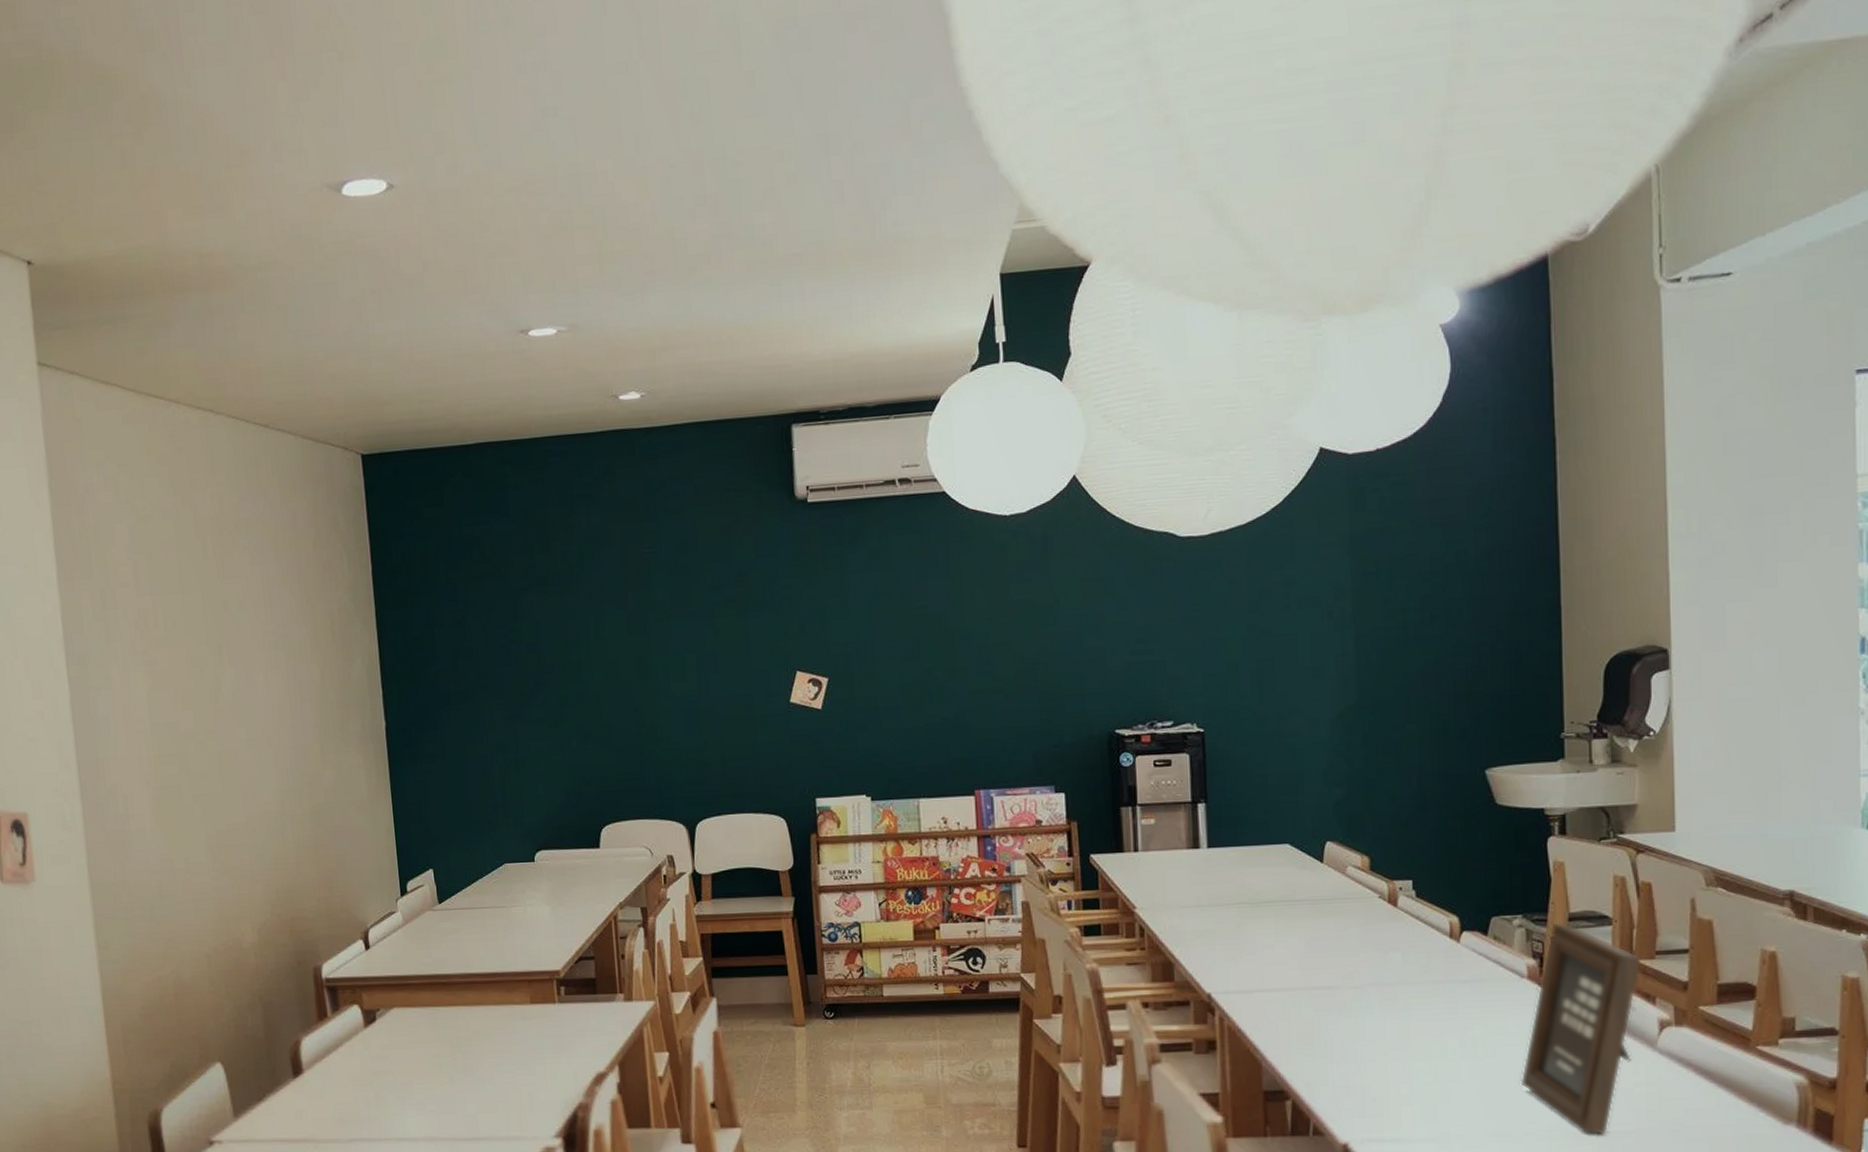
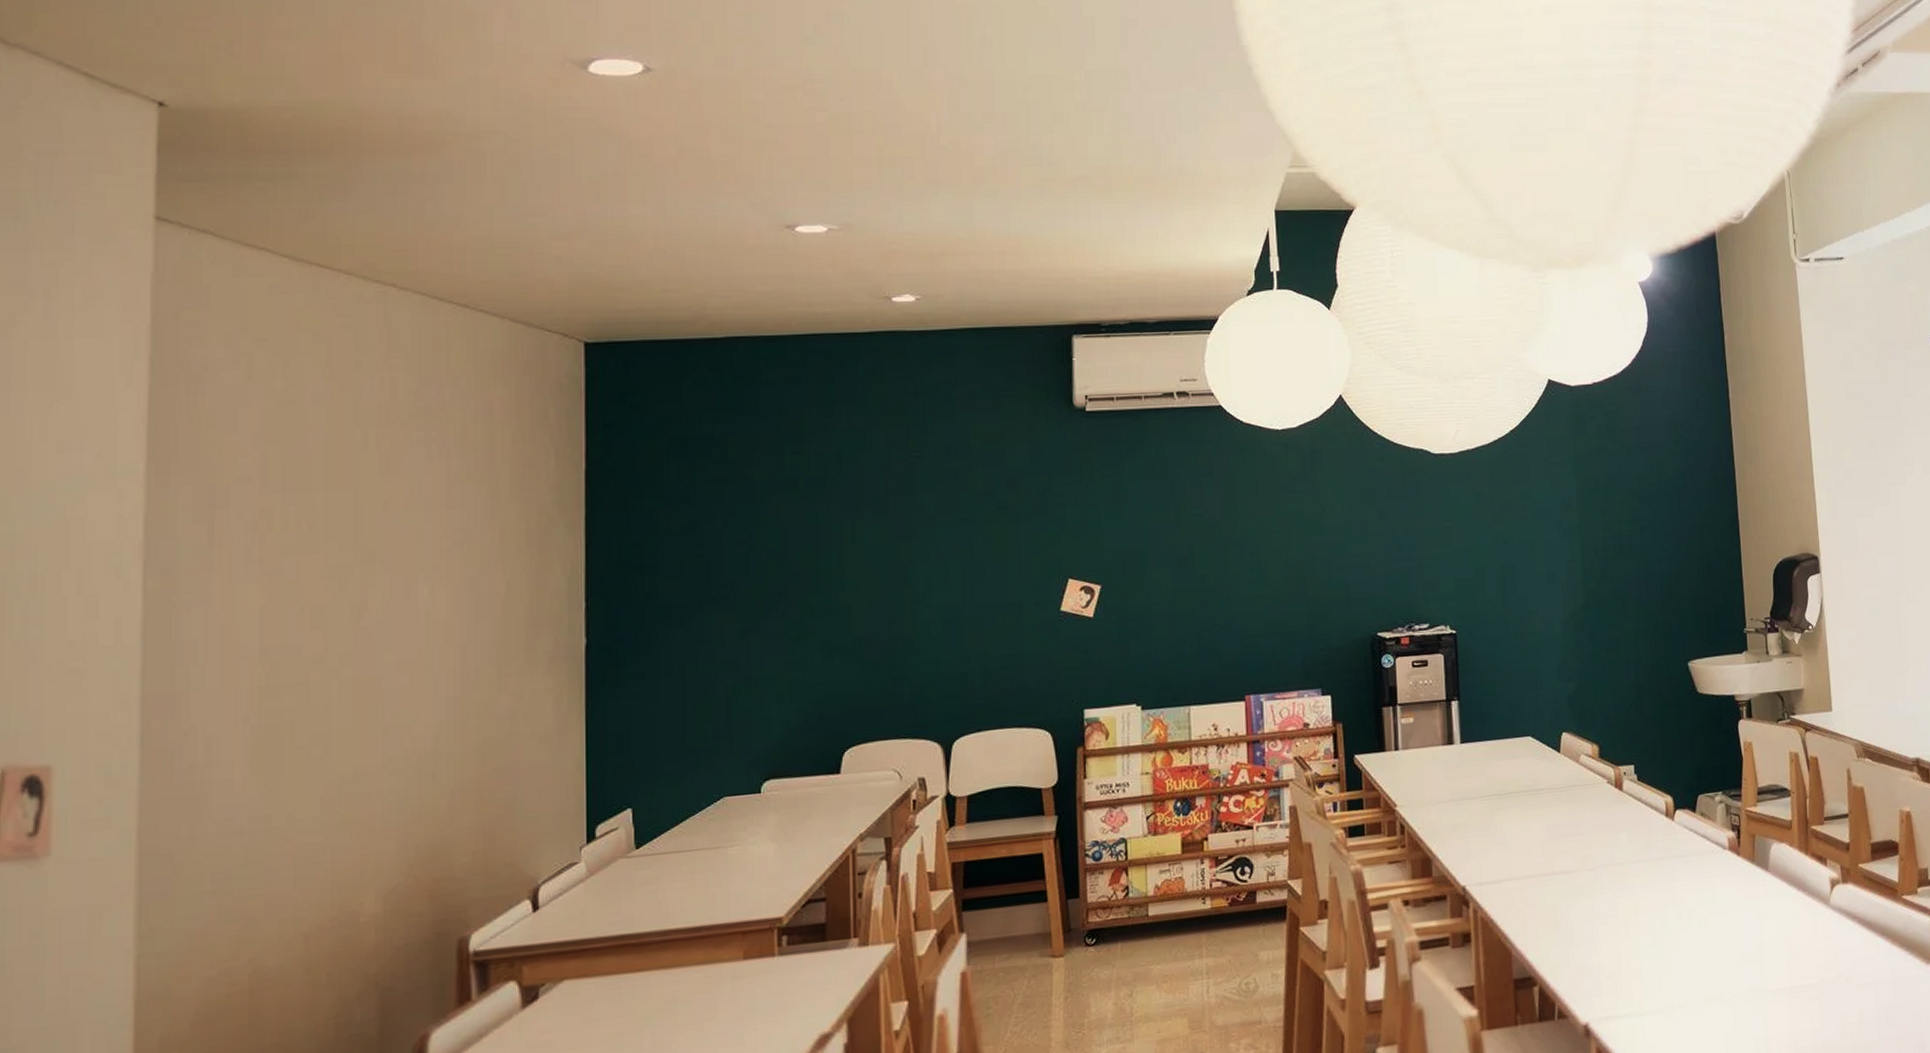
picture frame: present [1520,922,1642,1135] -> none [1727,796,1815,991]

